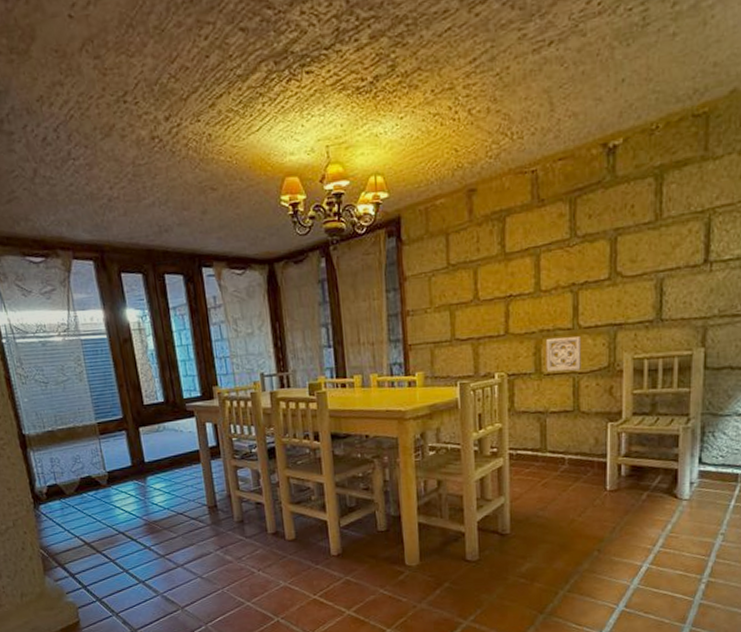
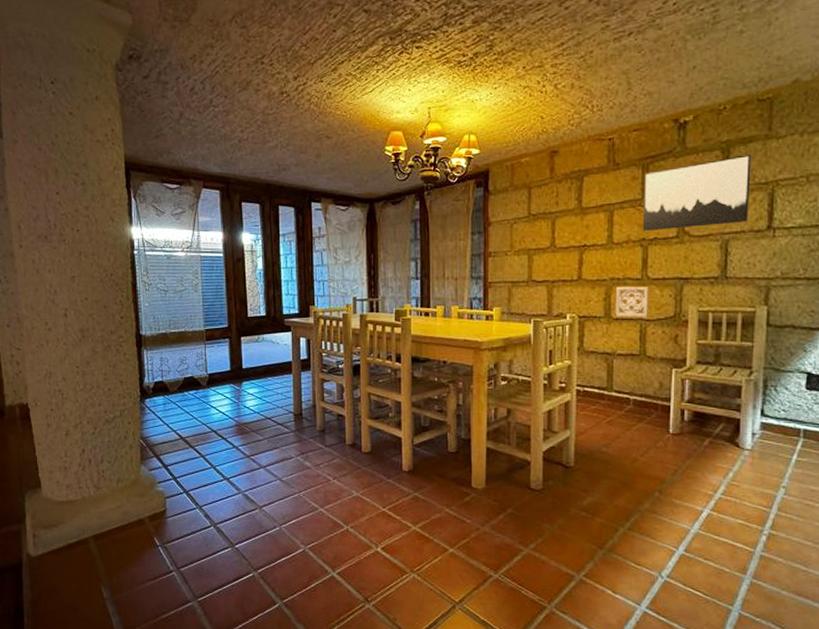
wall art: none [571,180,686,275] -> present [642,154,751,231]

